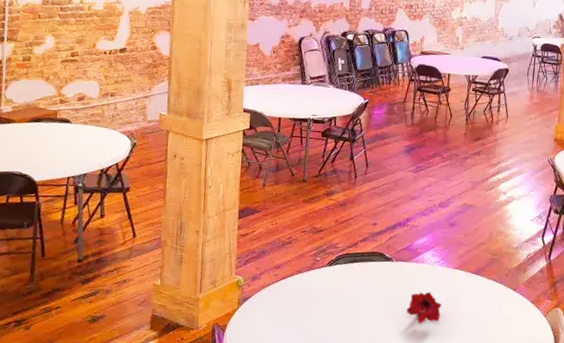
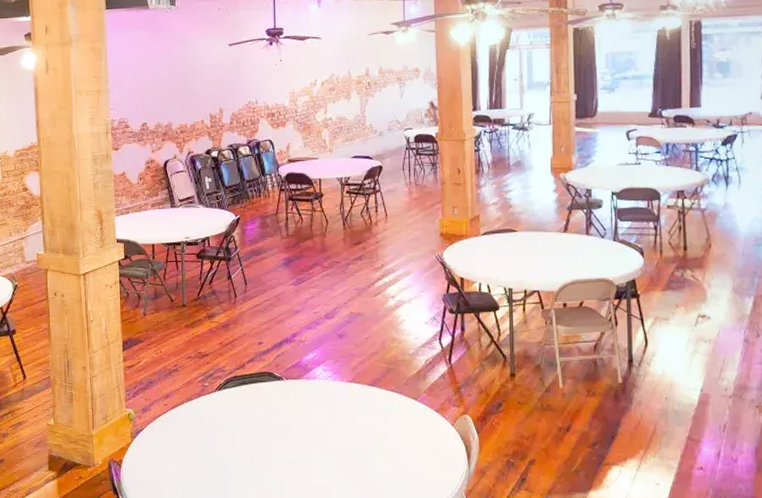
flower: present [406,291,442,324] -> none [302,409,340,444]

